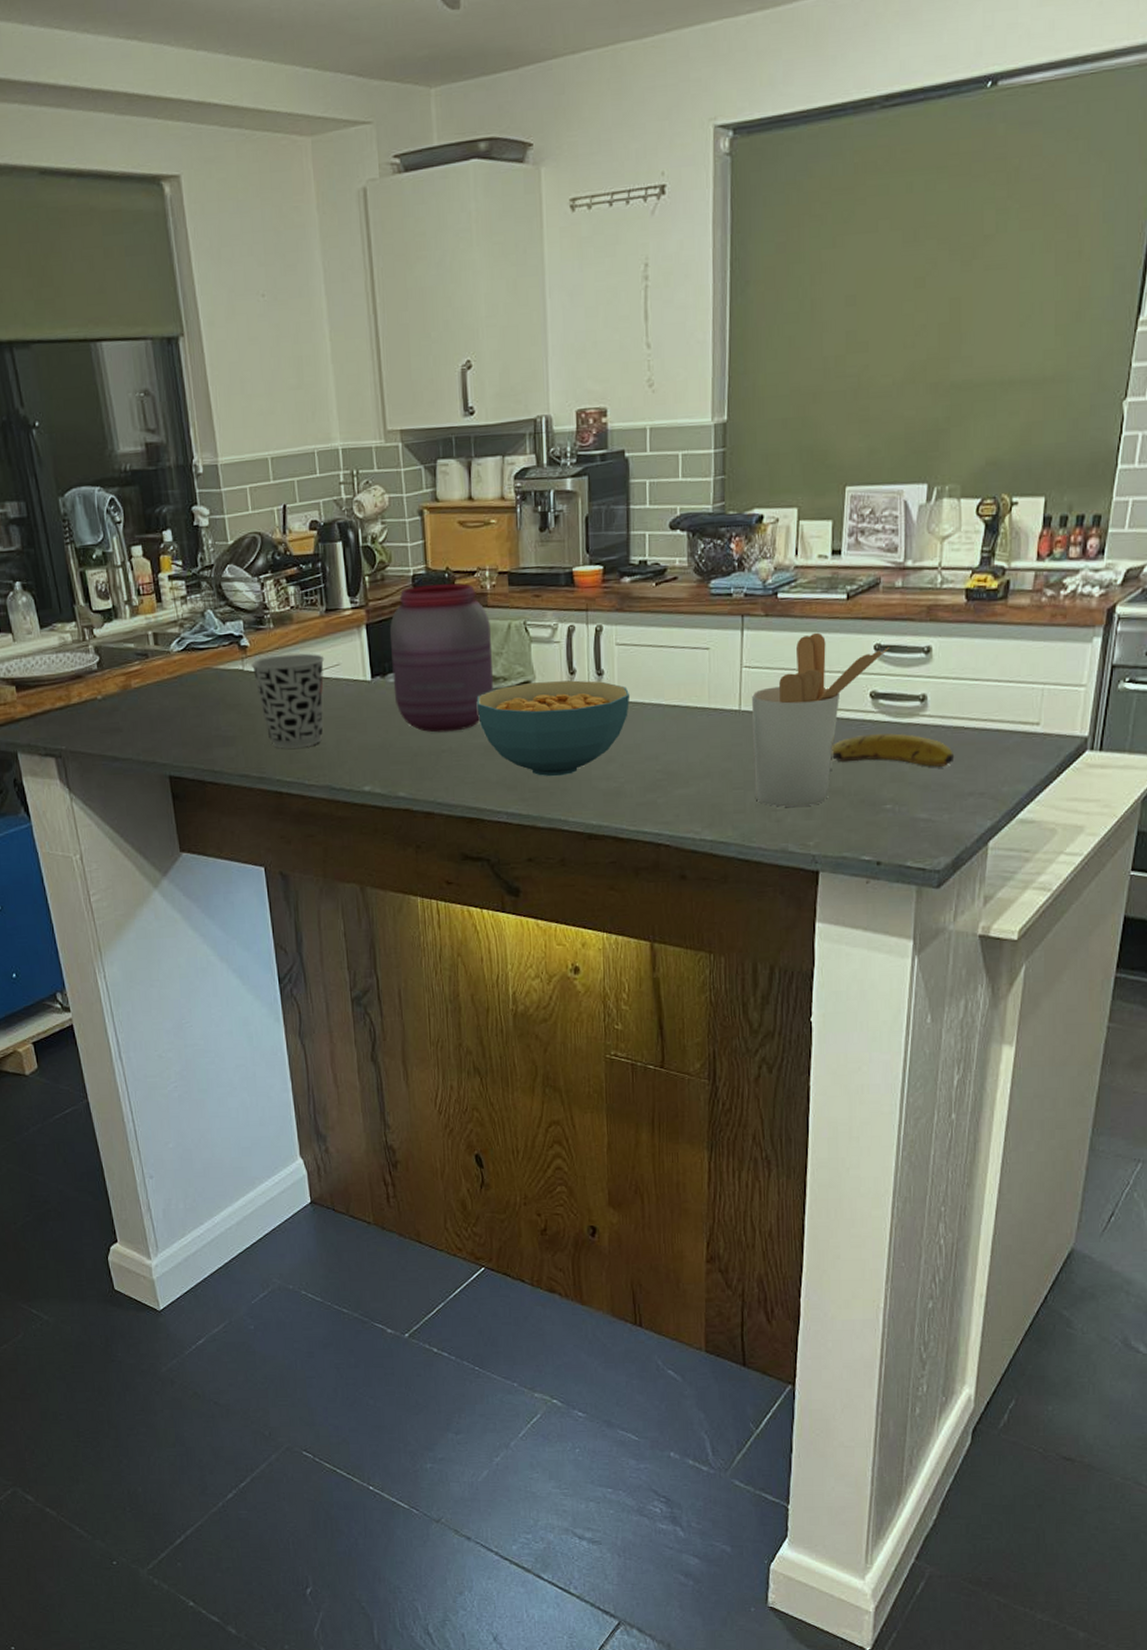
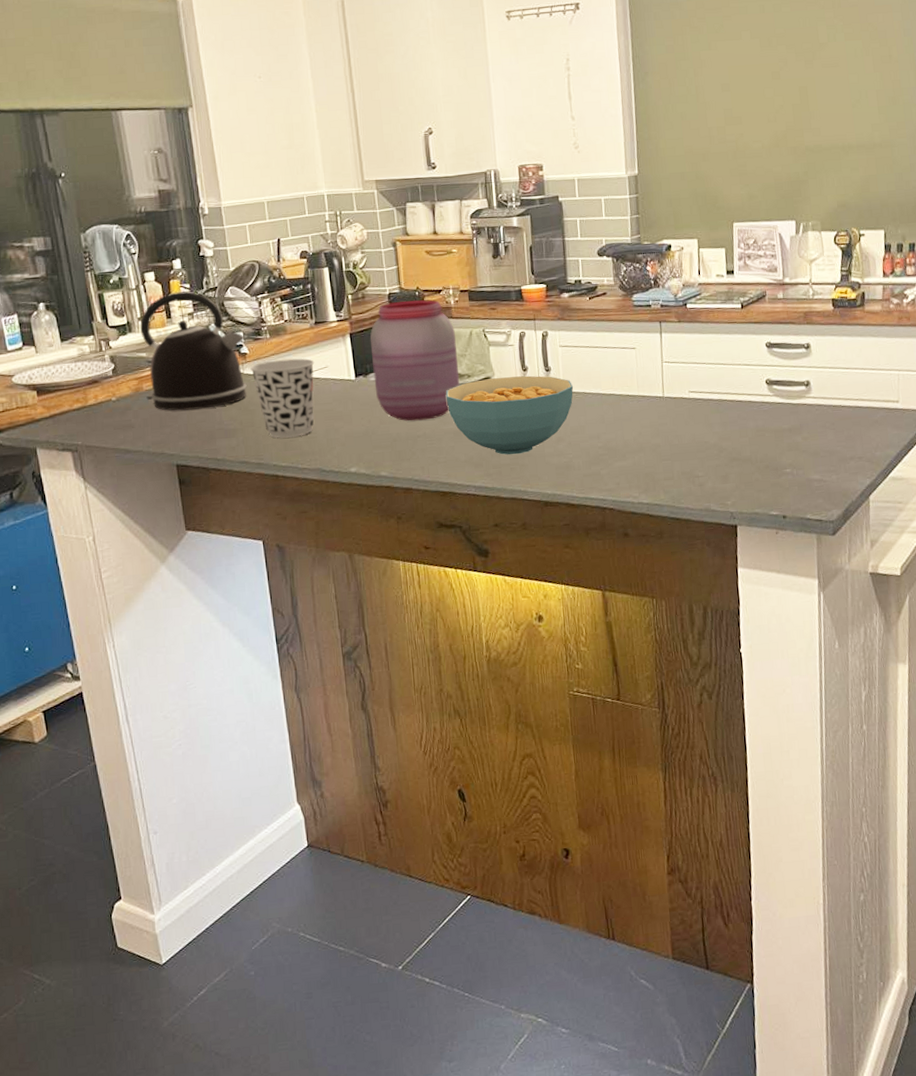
kettle: none [127,569,247,713] -> present [140,291,247,411]
utensil holder: present [752,632,890,808] -> none [672,334,778,474]
fruit: present [831,733,955,767] -> none [739,411,837,438]

